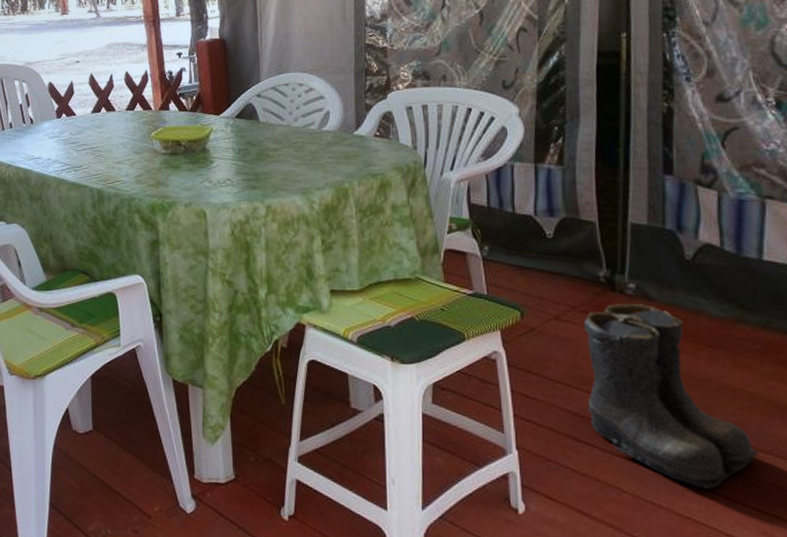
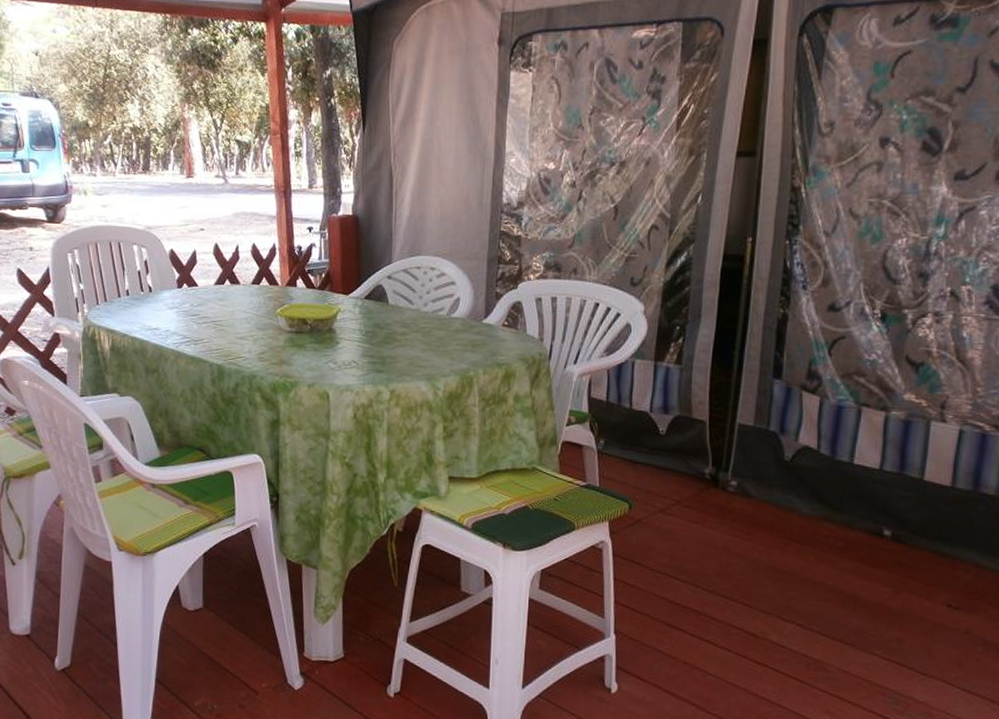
boots: present [583,304,759,489] -> none [683,500,831,673]

